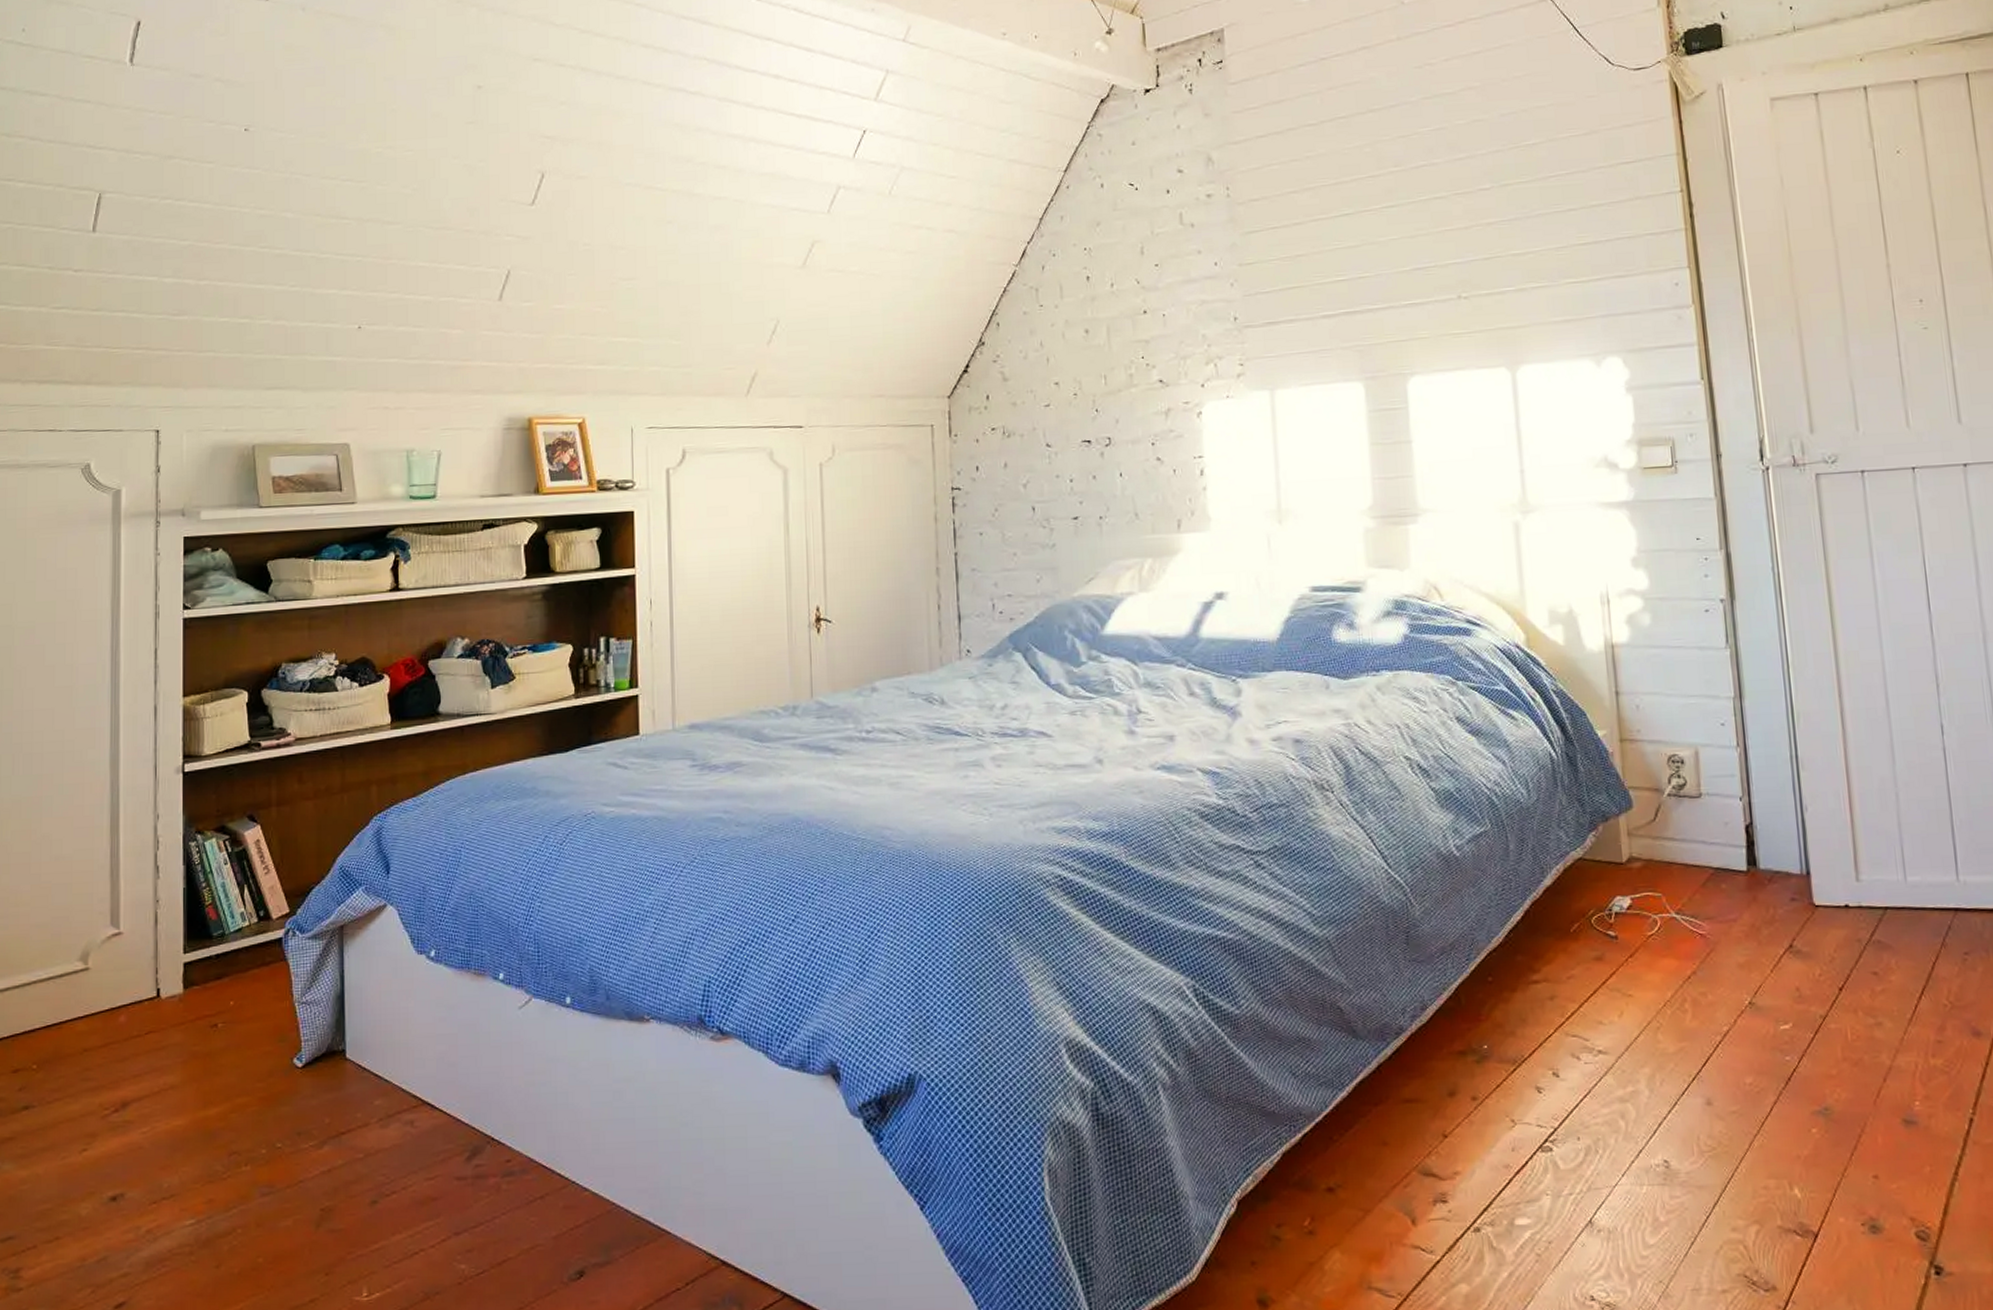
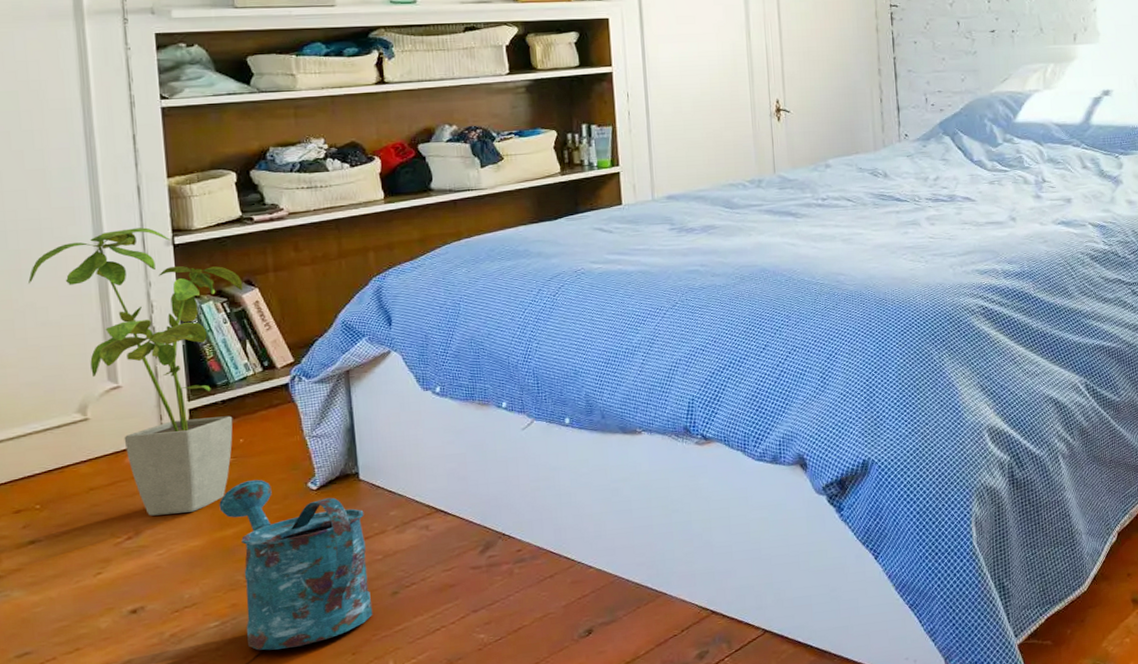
house plant: none [47,752,246,1086] -> present [28,227,243,516]
watering can: none [205,1051,350,1260] -> present [219,480,373,651]

